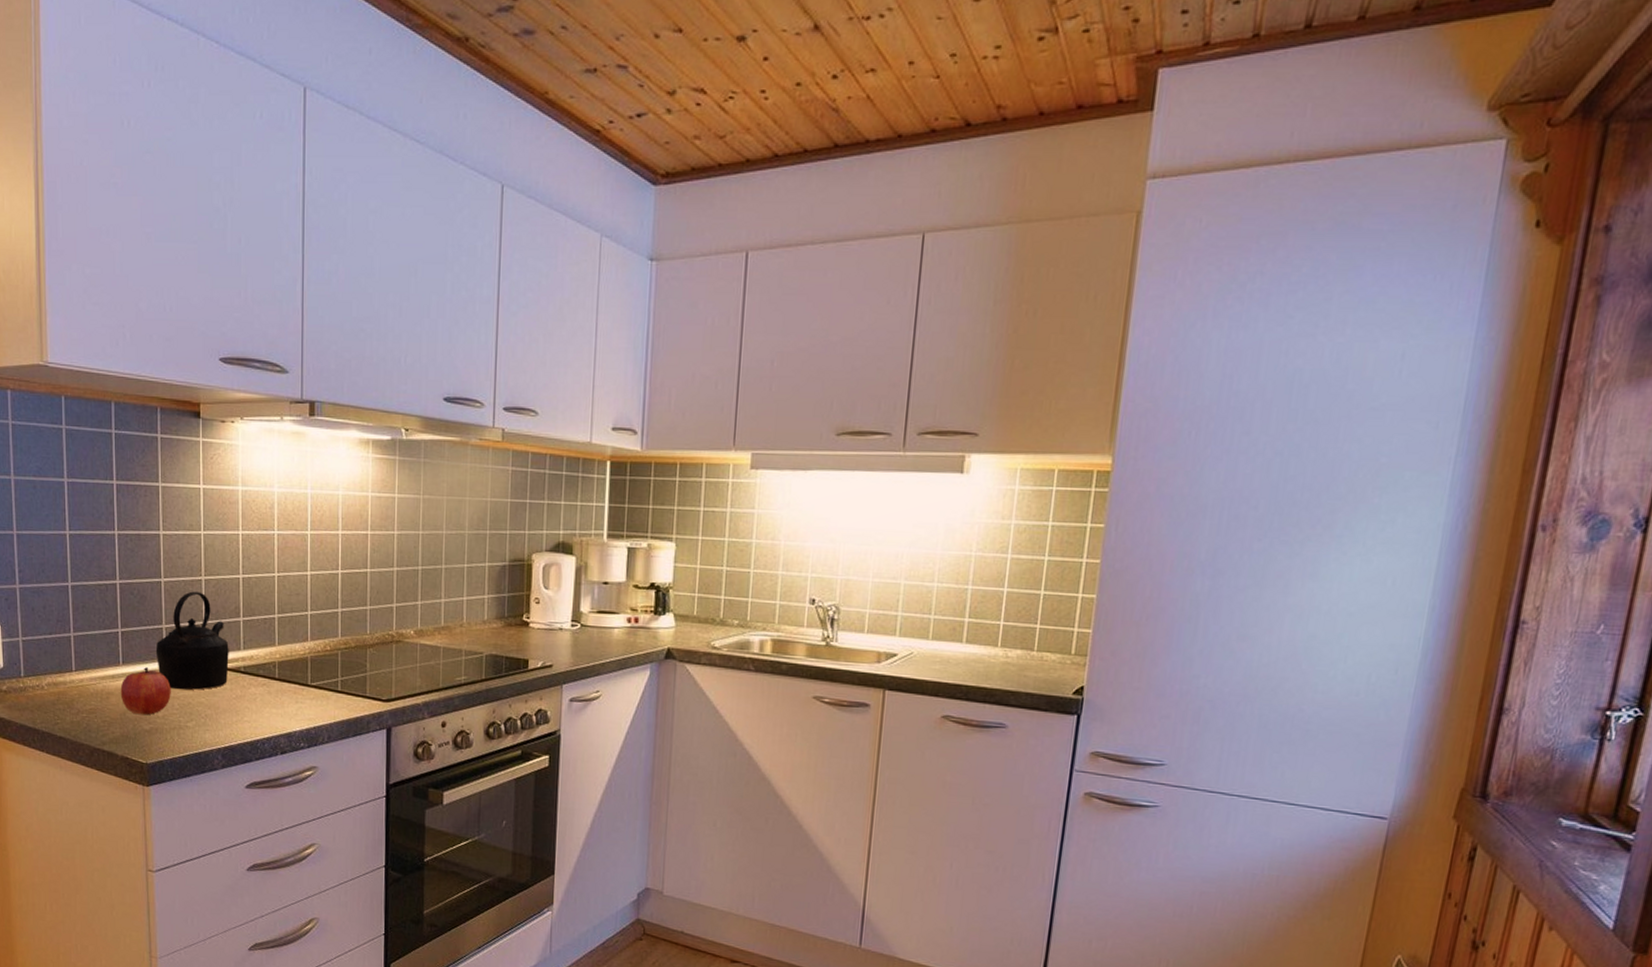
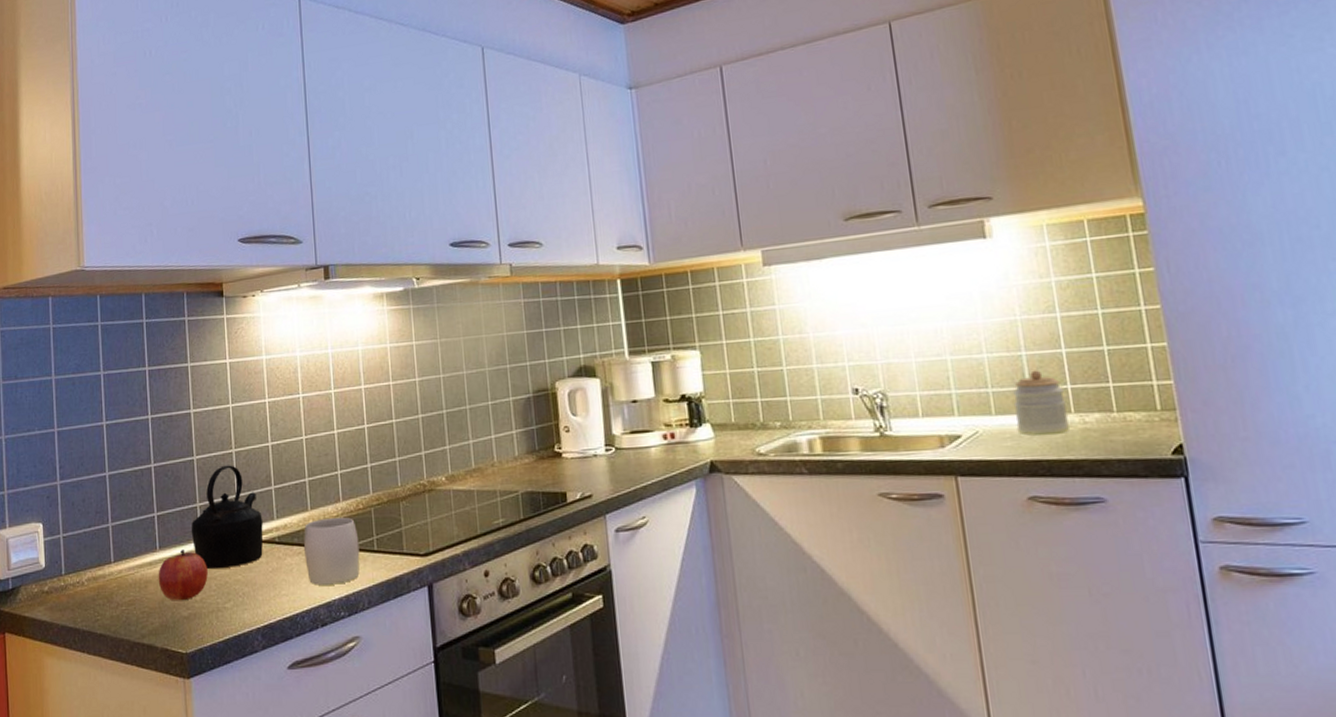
mug: none [268,655,324,718] -> present [303,517,360,586]
jar: none [947,604,998,665] -> present [1013,370,1069,437]

